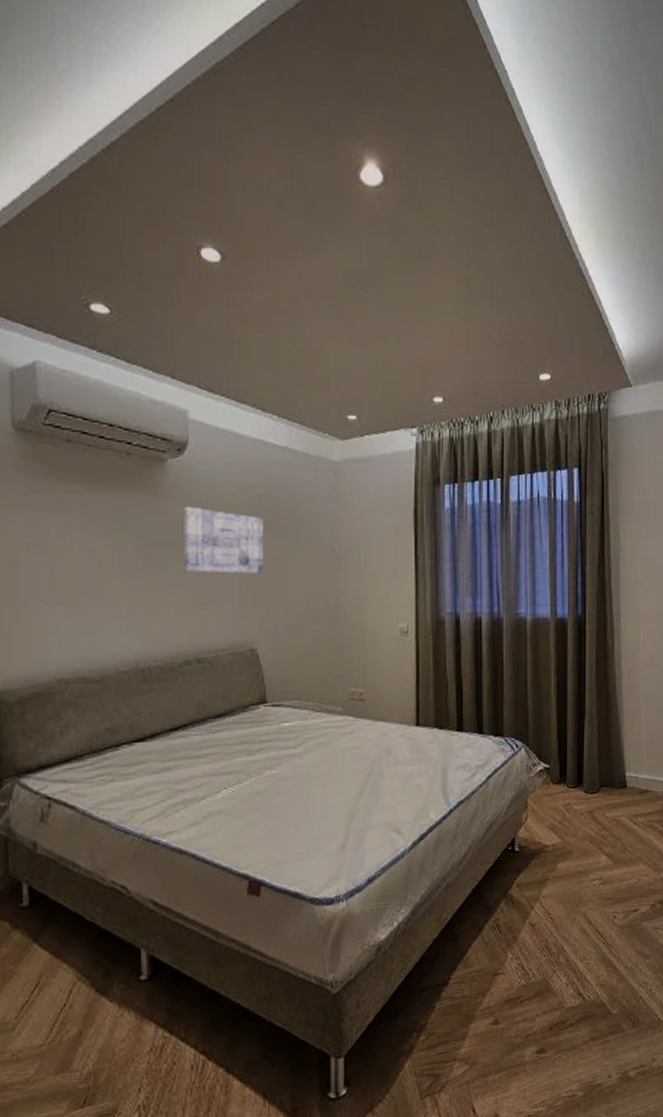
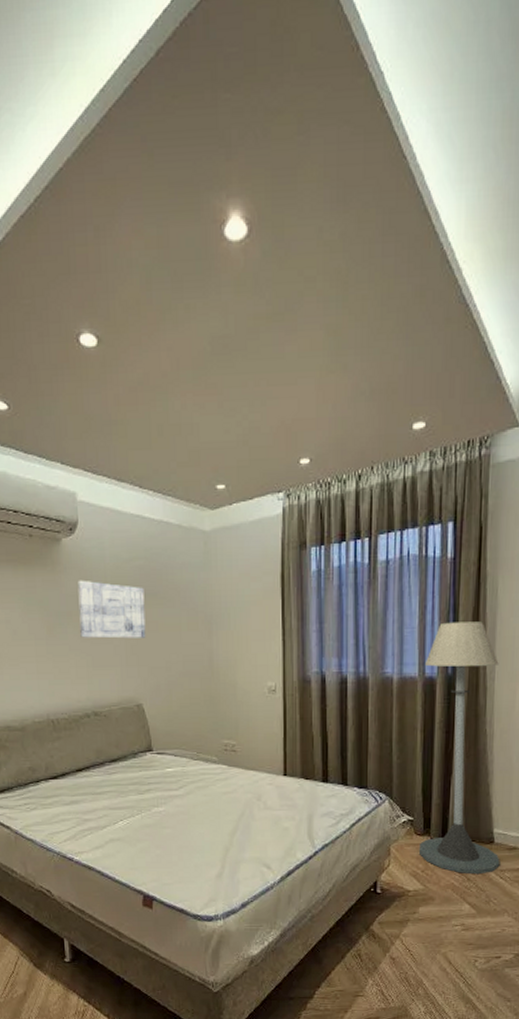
floor lamp: none [555,564,633,823] -> present [418,621,500,875]

